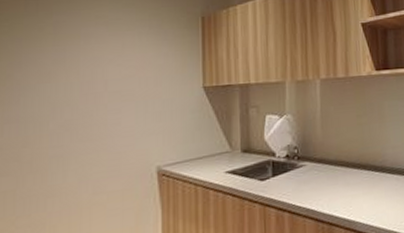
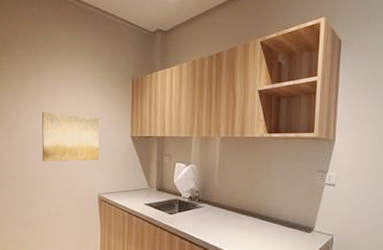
wall art: none [66,63,157,133] -> present [41,112,100,162]

